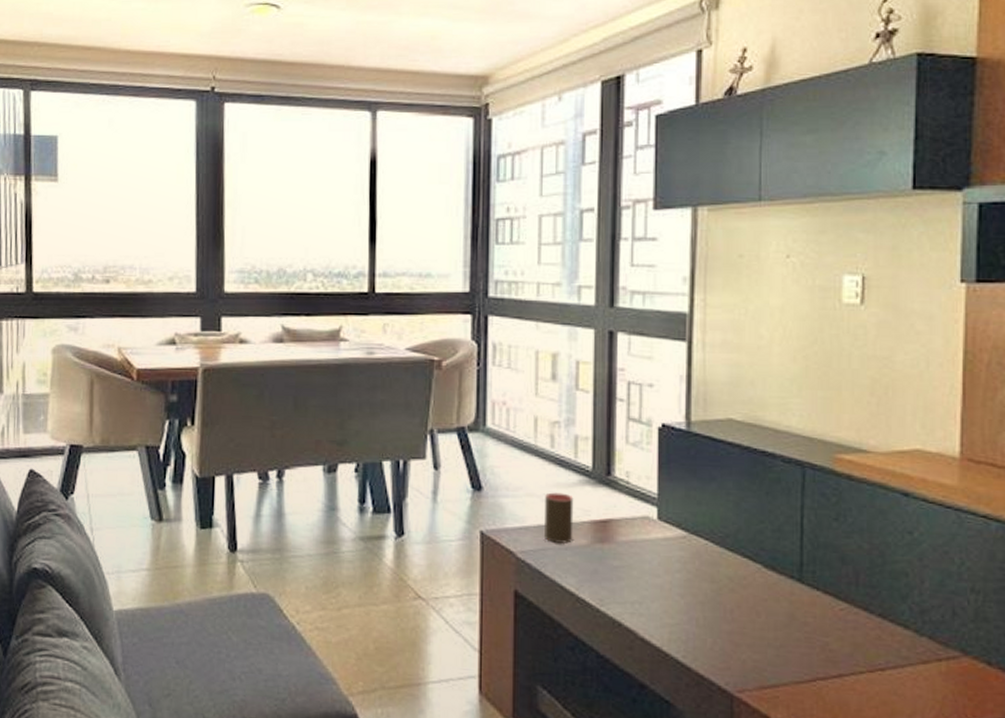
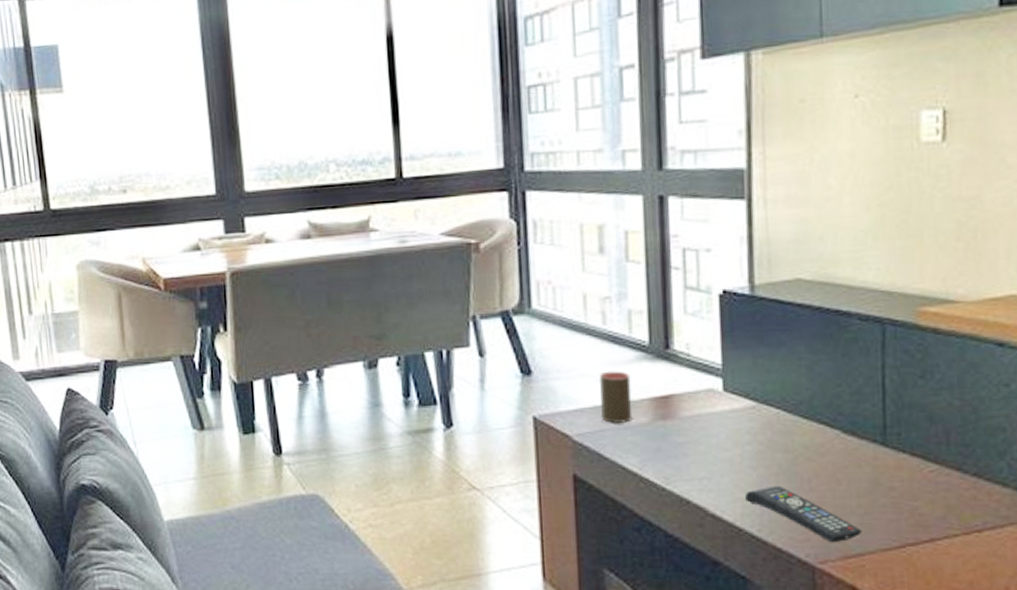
remote control: none [673,613,778,673] -> present [745,485,863,543]

